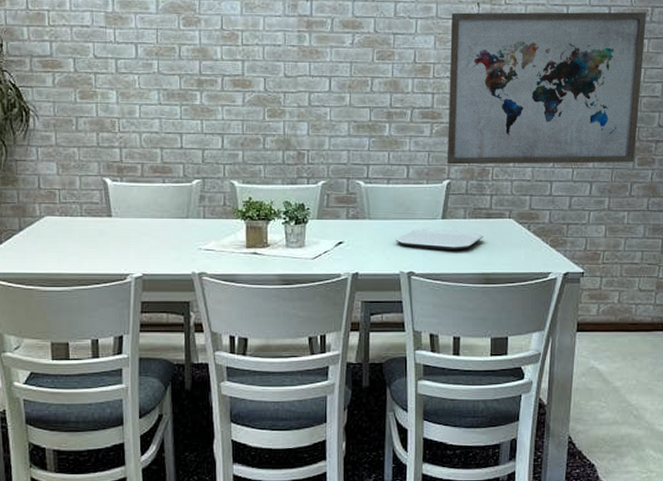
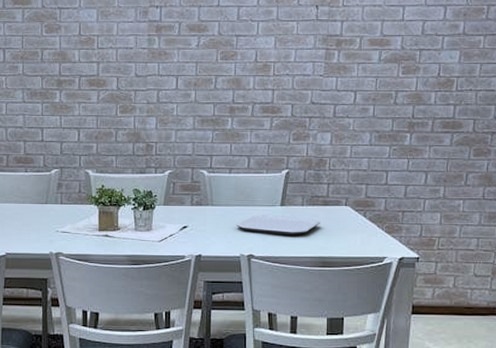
wall art: present [446,12,647,165] -> none [285,11,483,156]

